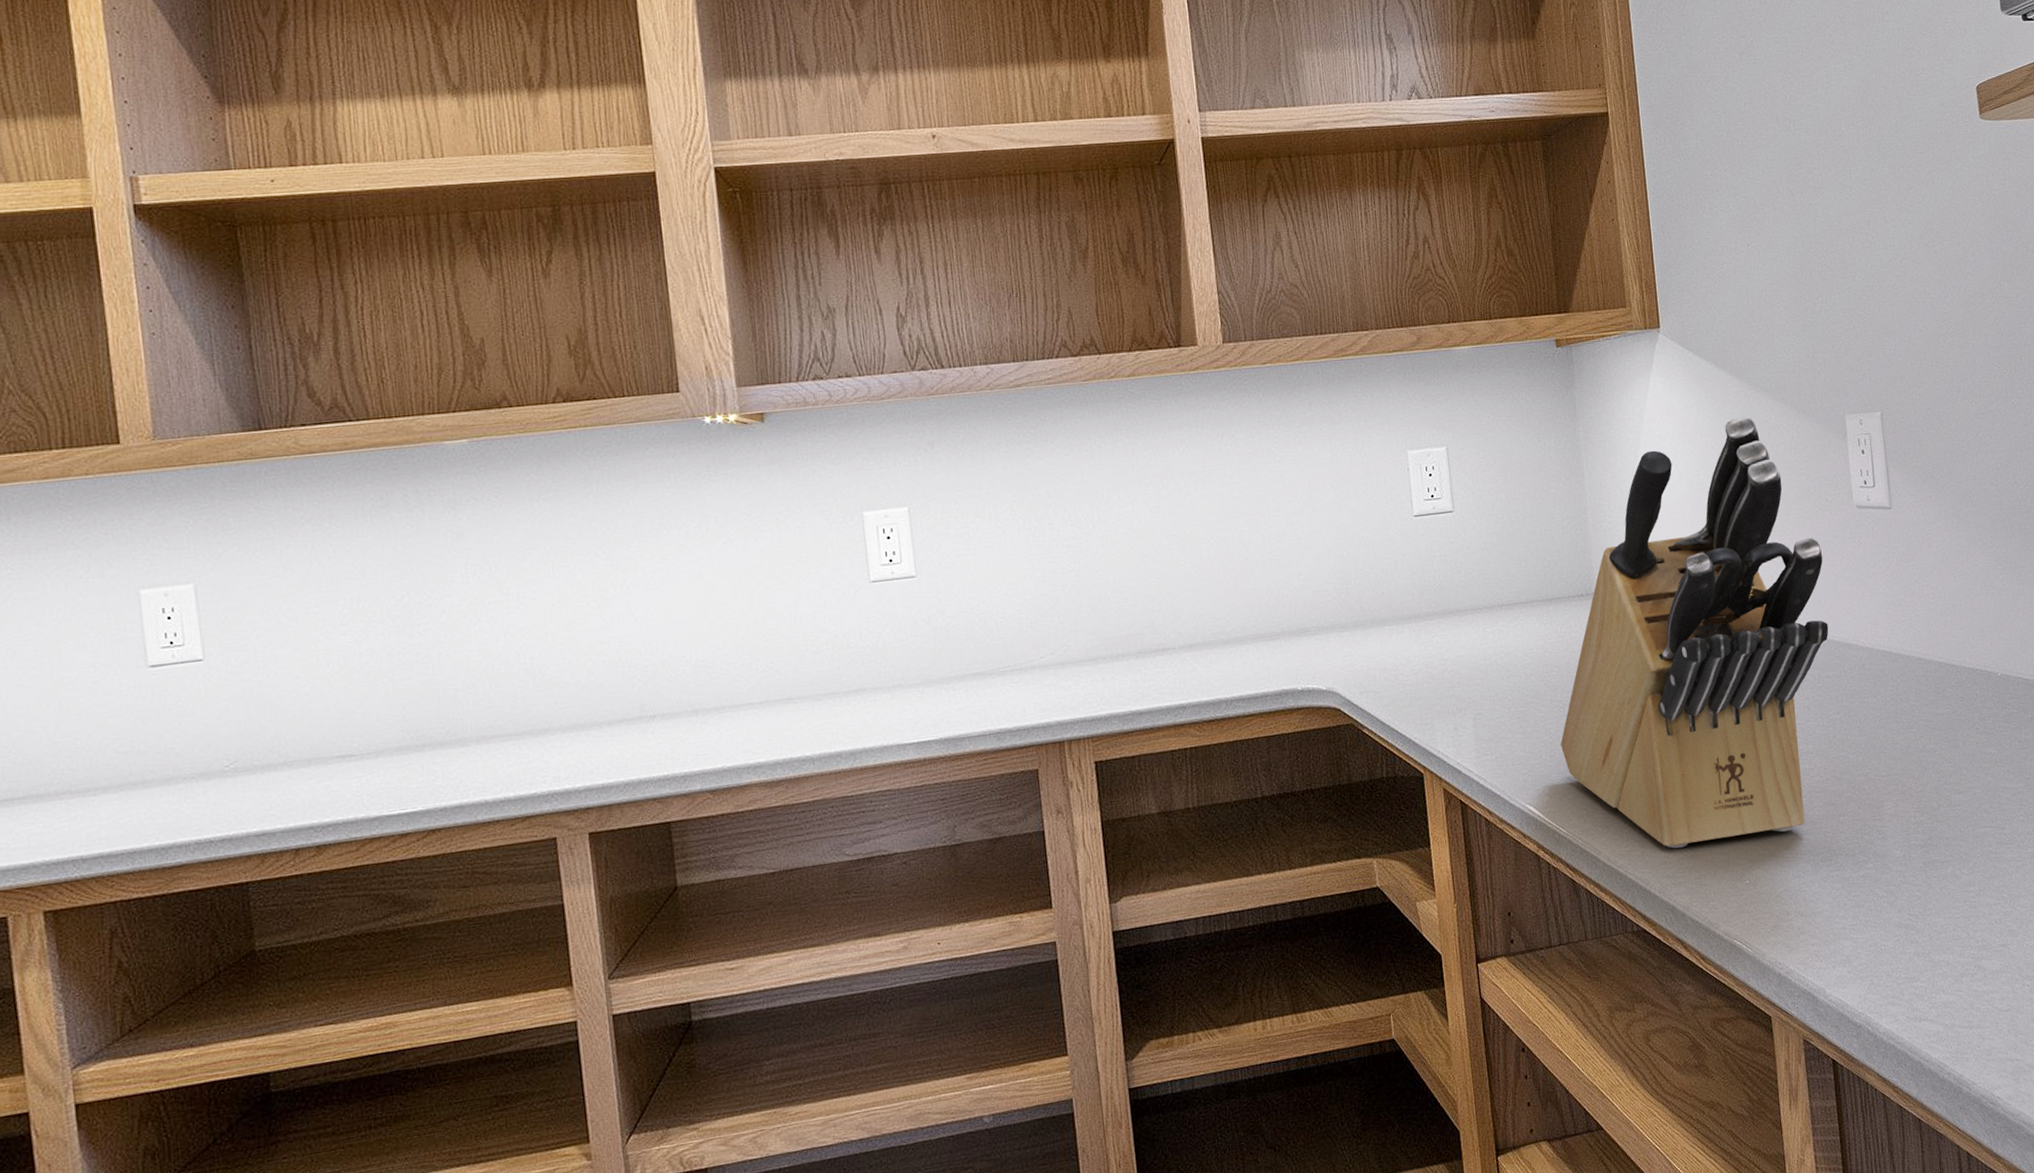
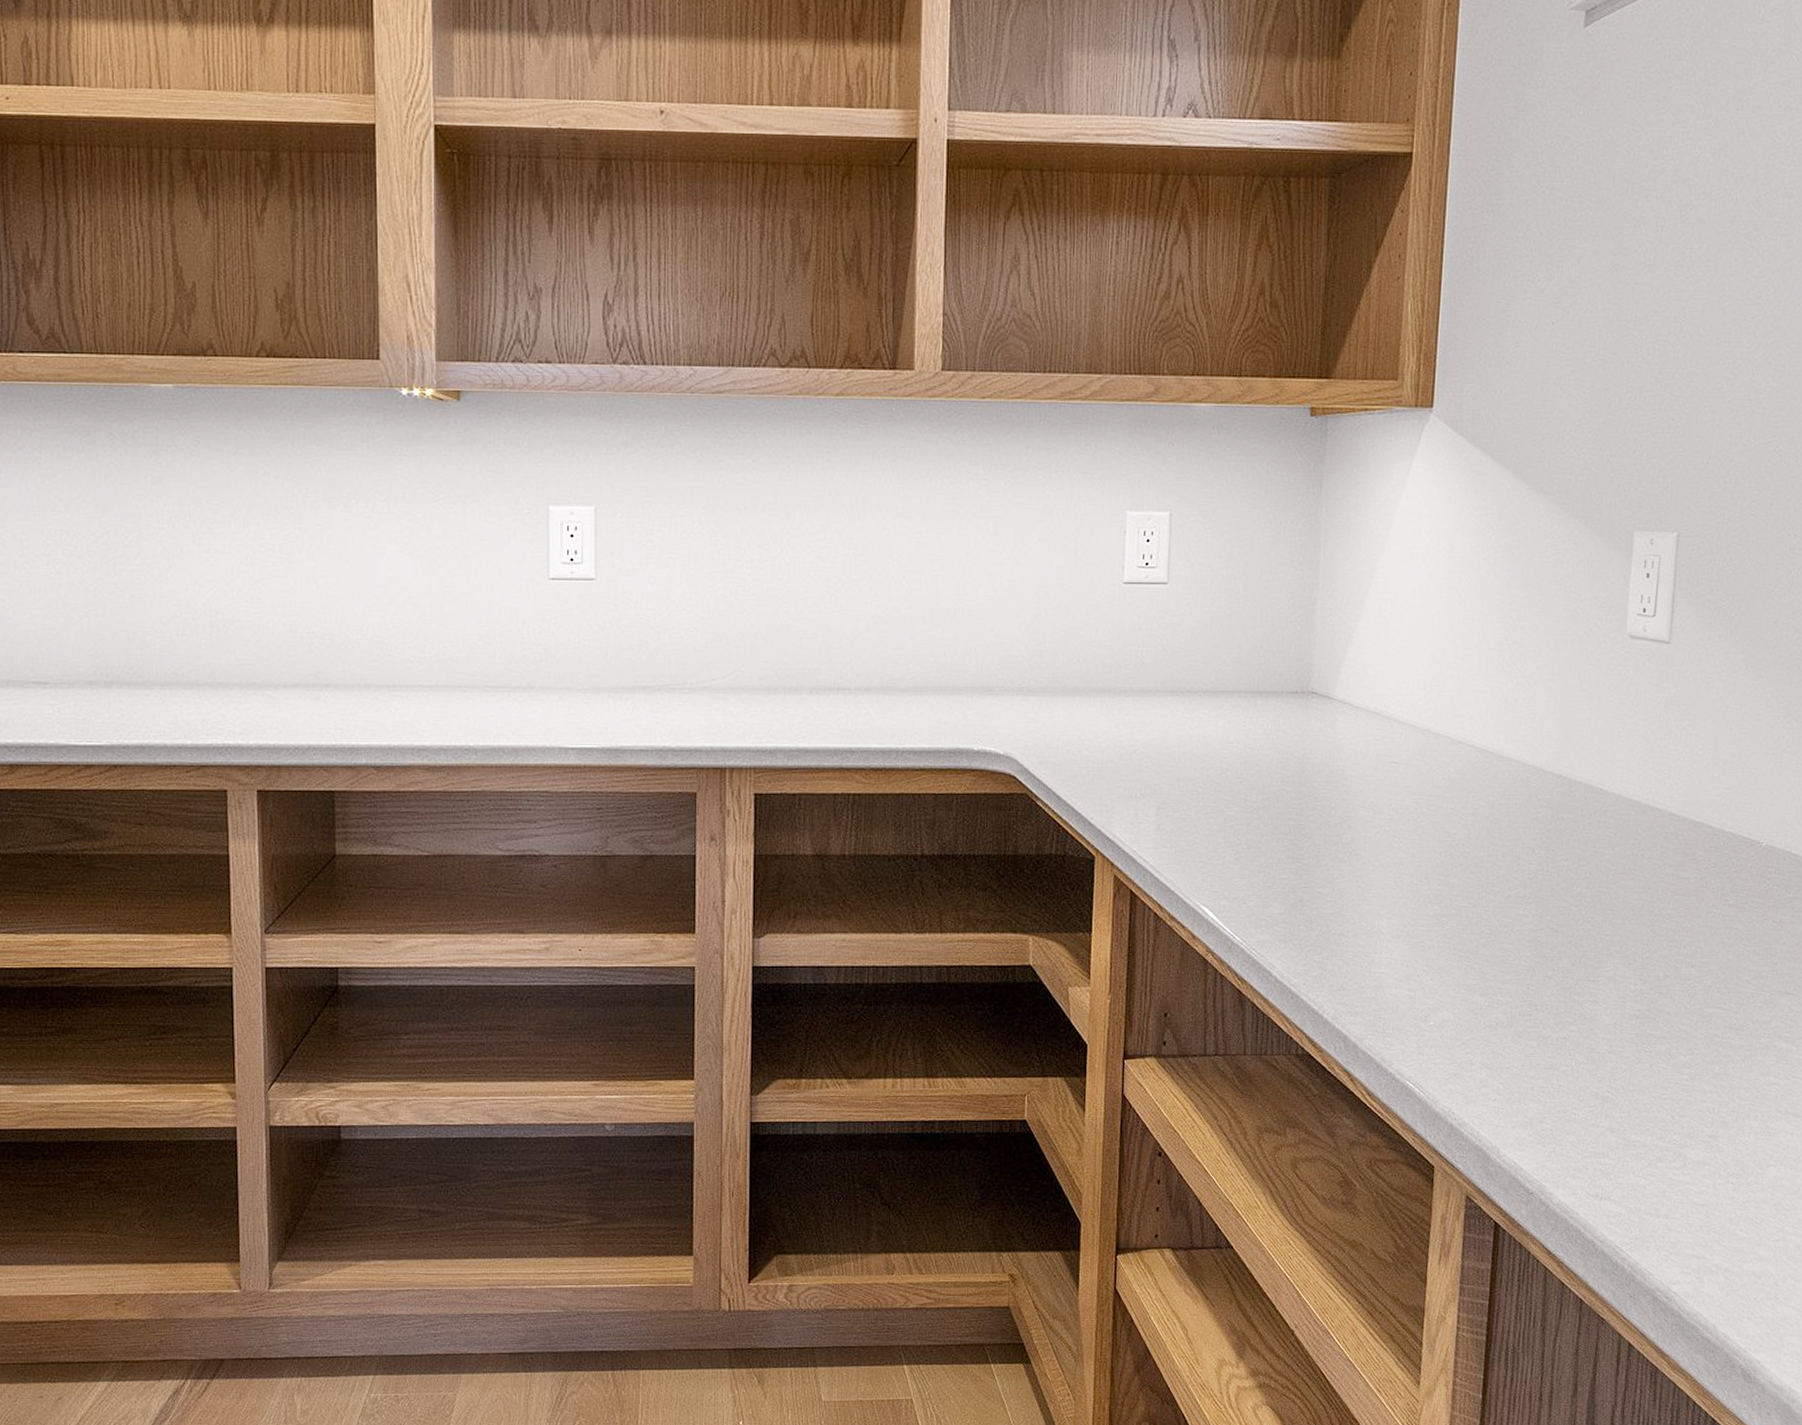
knife block: present [1560,415,1829,849] -> none [1248,517,1580,977]

